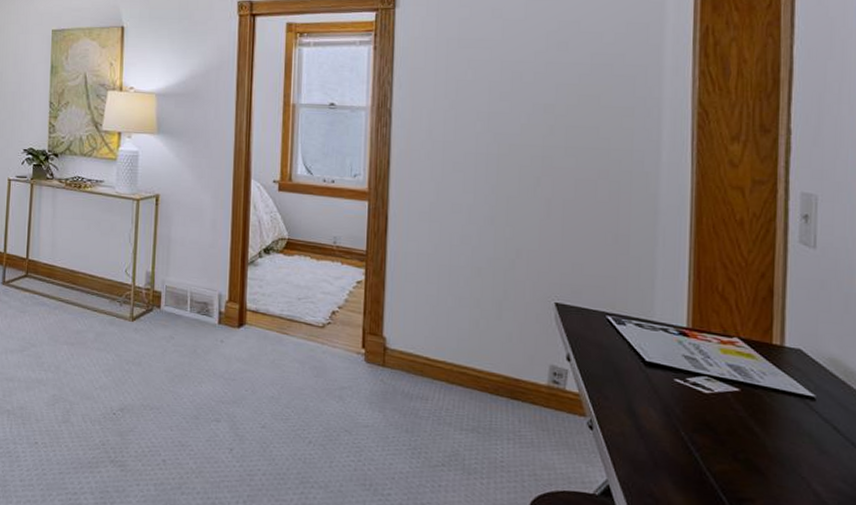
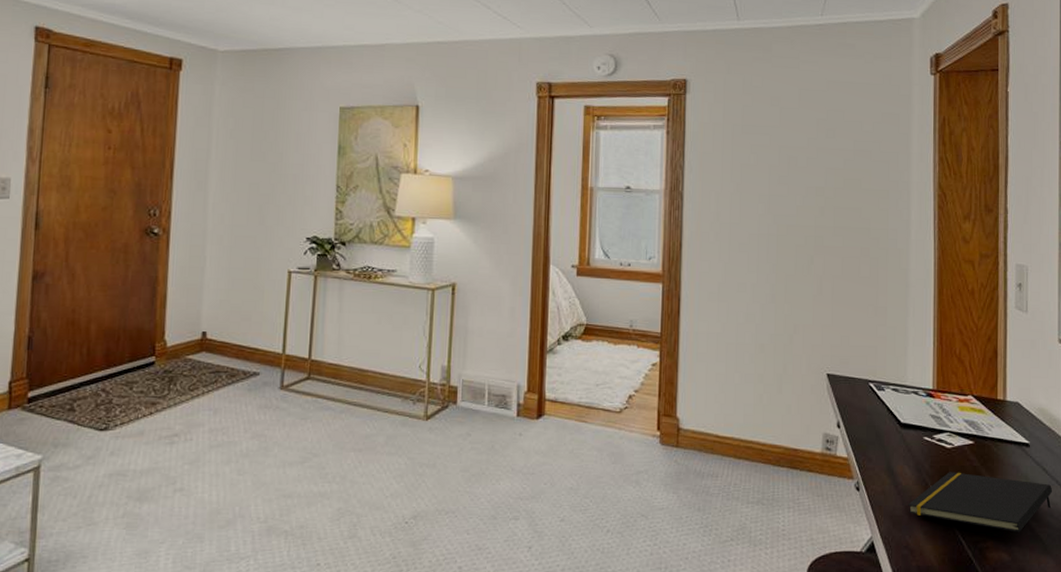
notepad: none [653,419,847,496] -> present [908,472,1053,532]

